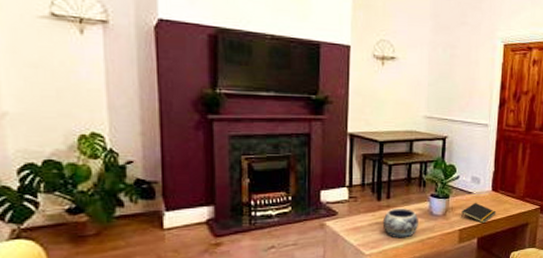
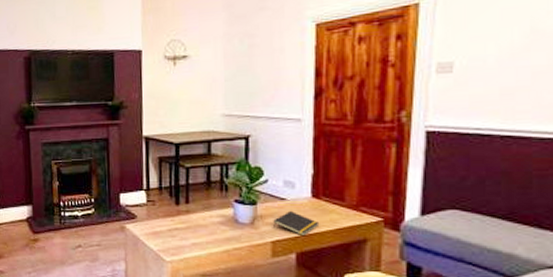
decorative bowl: present [382,207,418,239] -> none [182,213,222,247]

